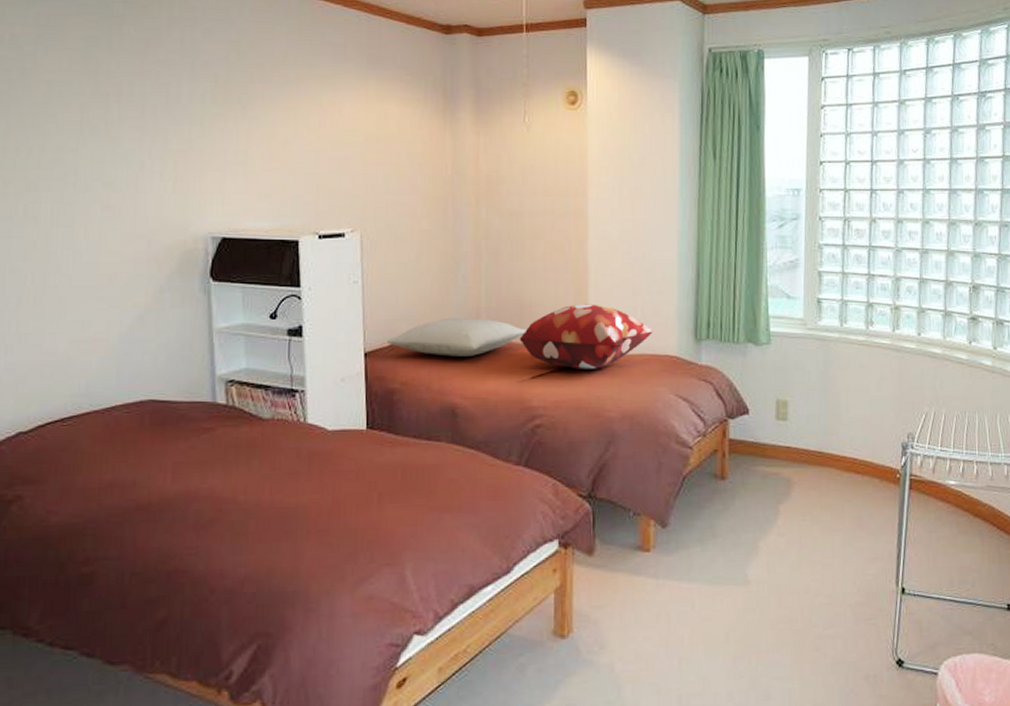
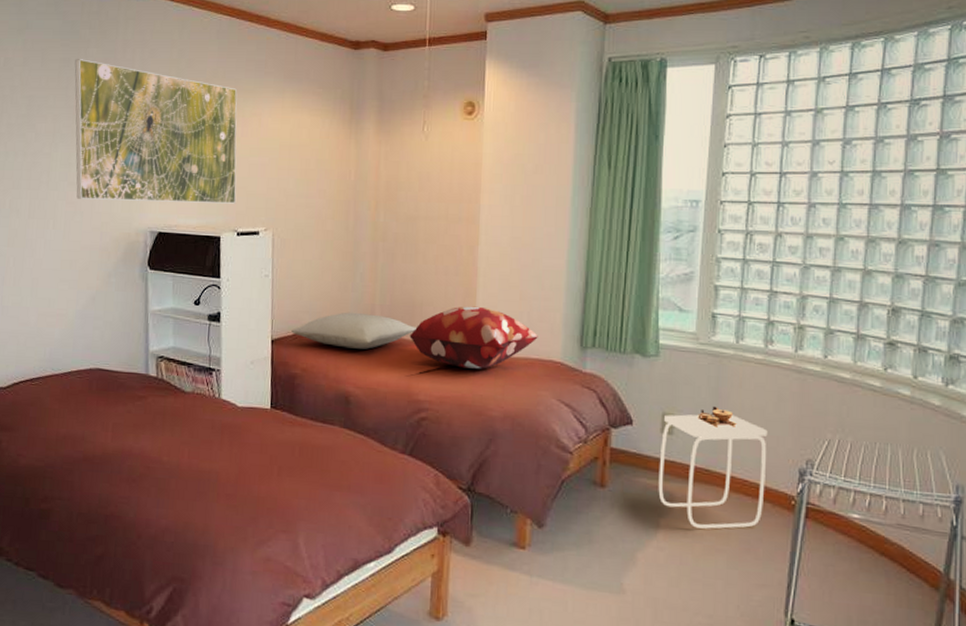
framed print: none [106,37,316,203] -> present [74,59,237,204]
side table: none [775,389,873,510] -> present [658,406,768,529]

